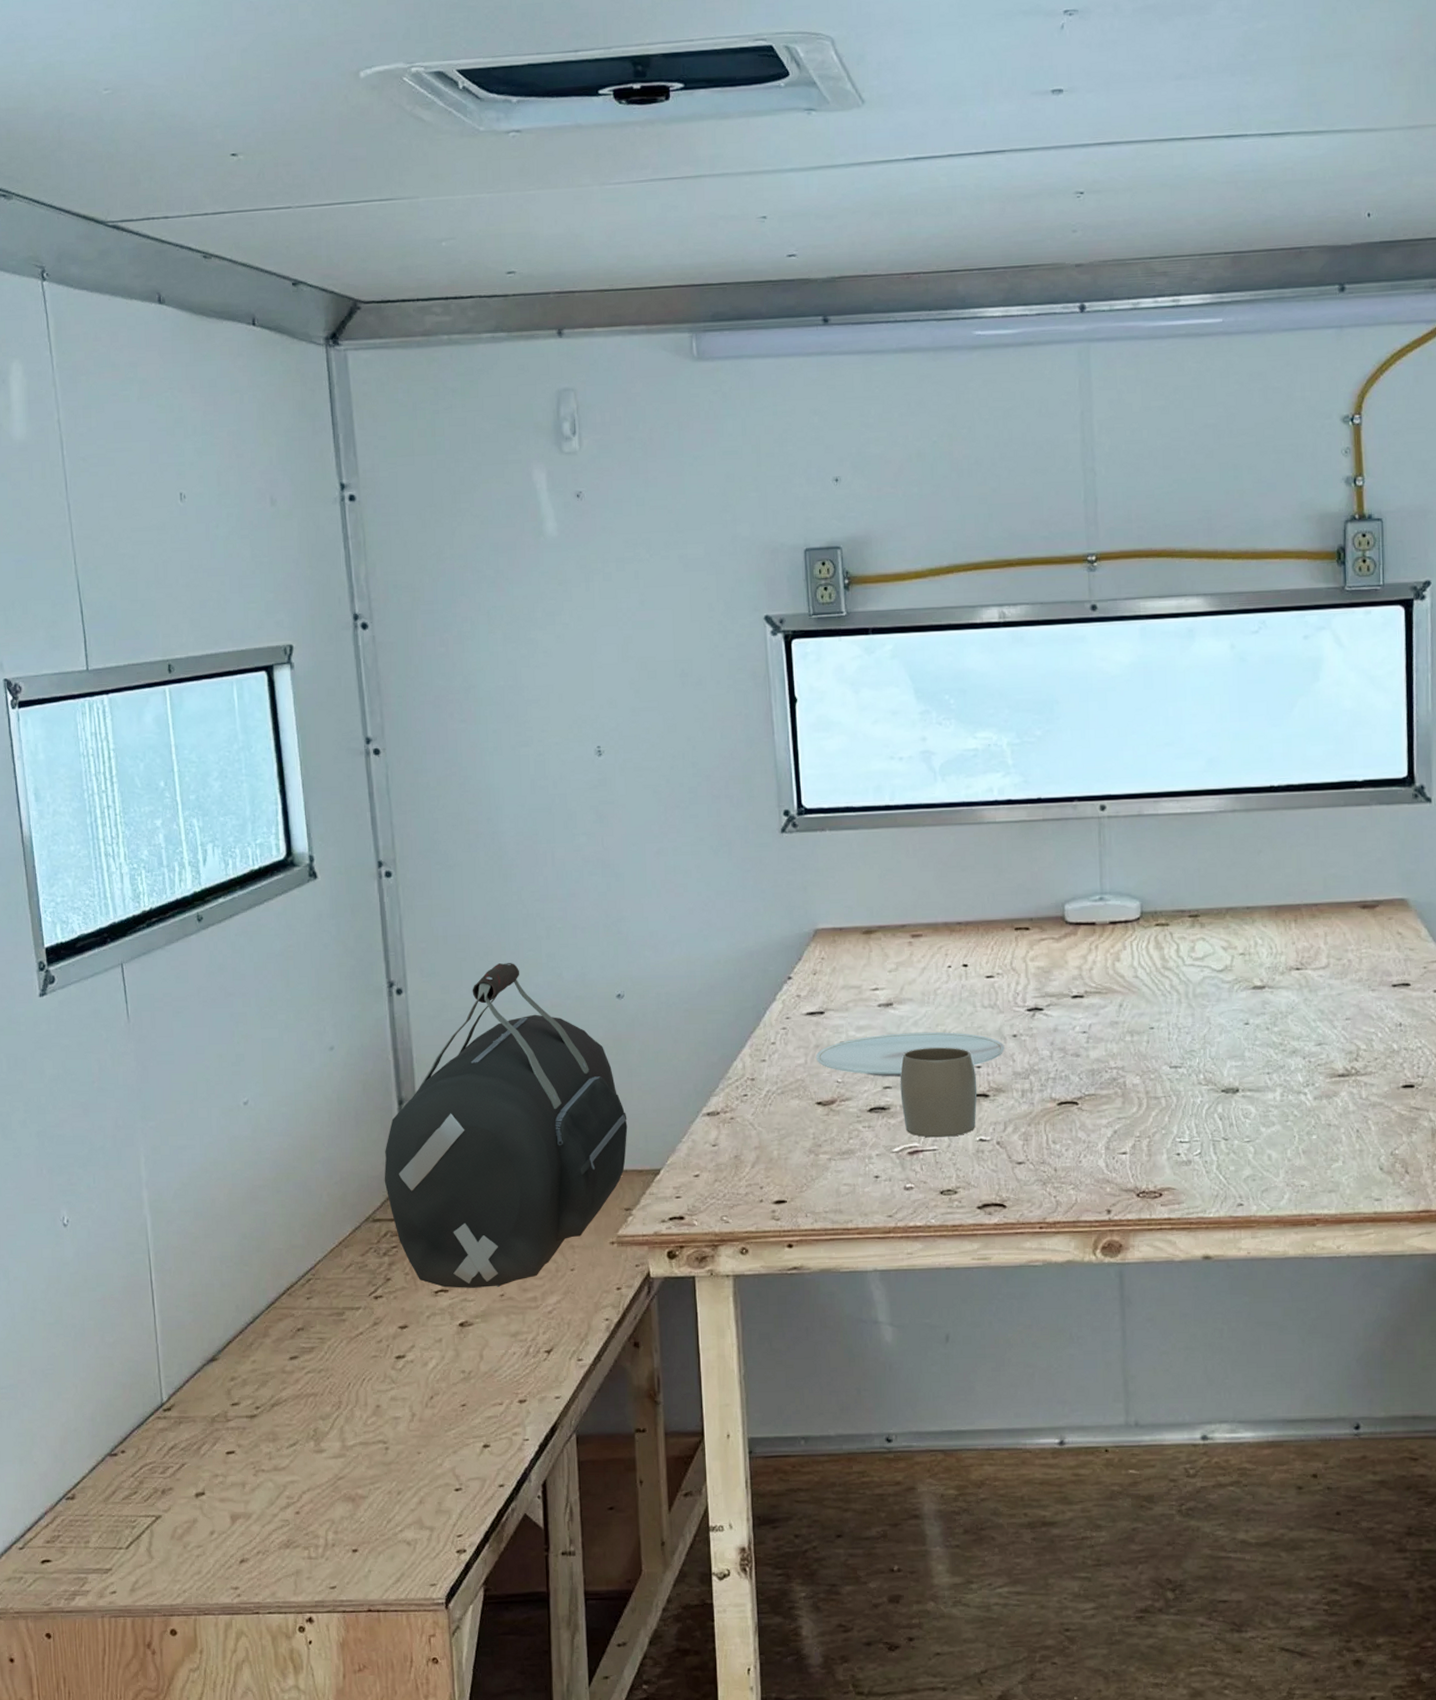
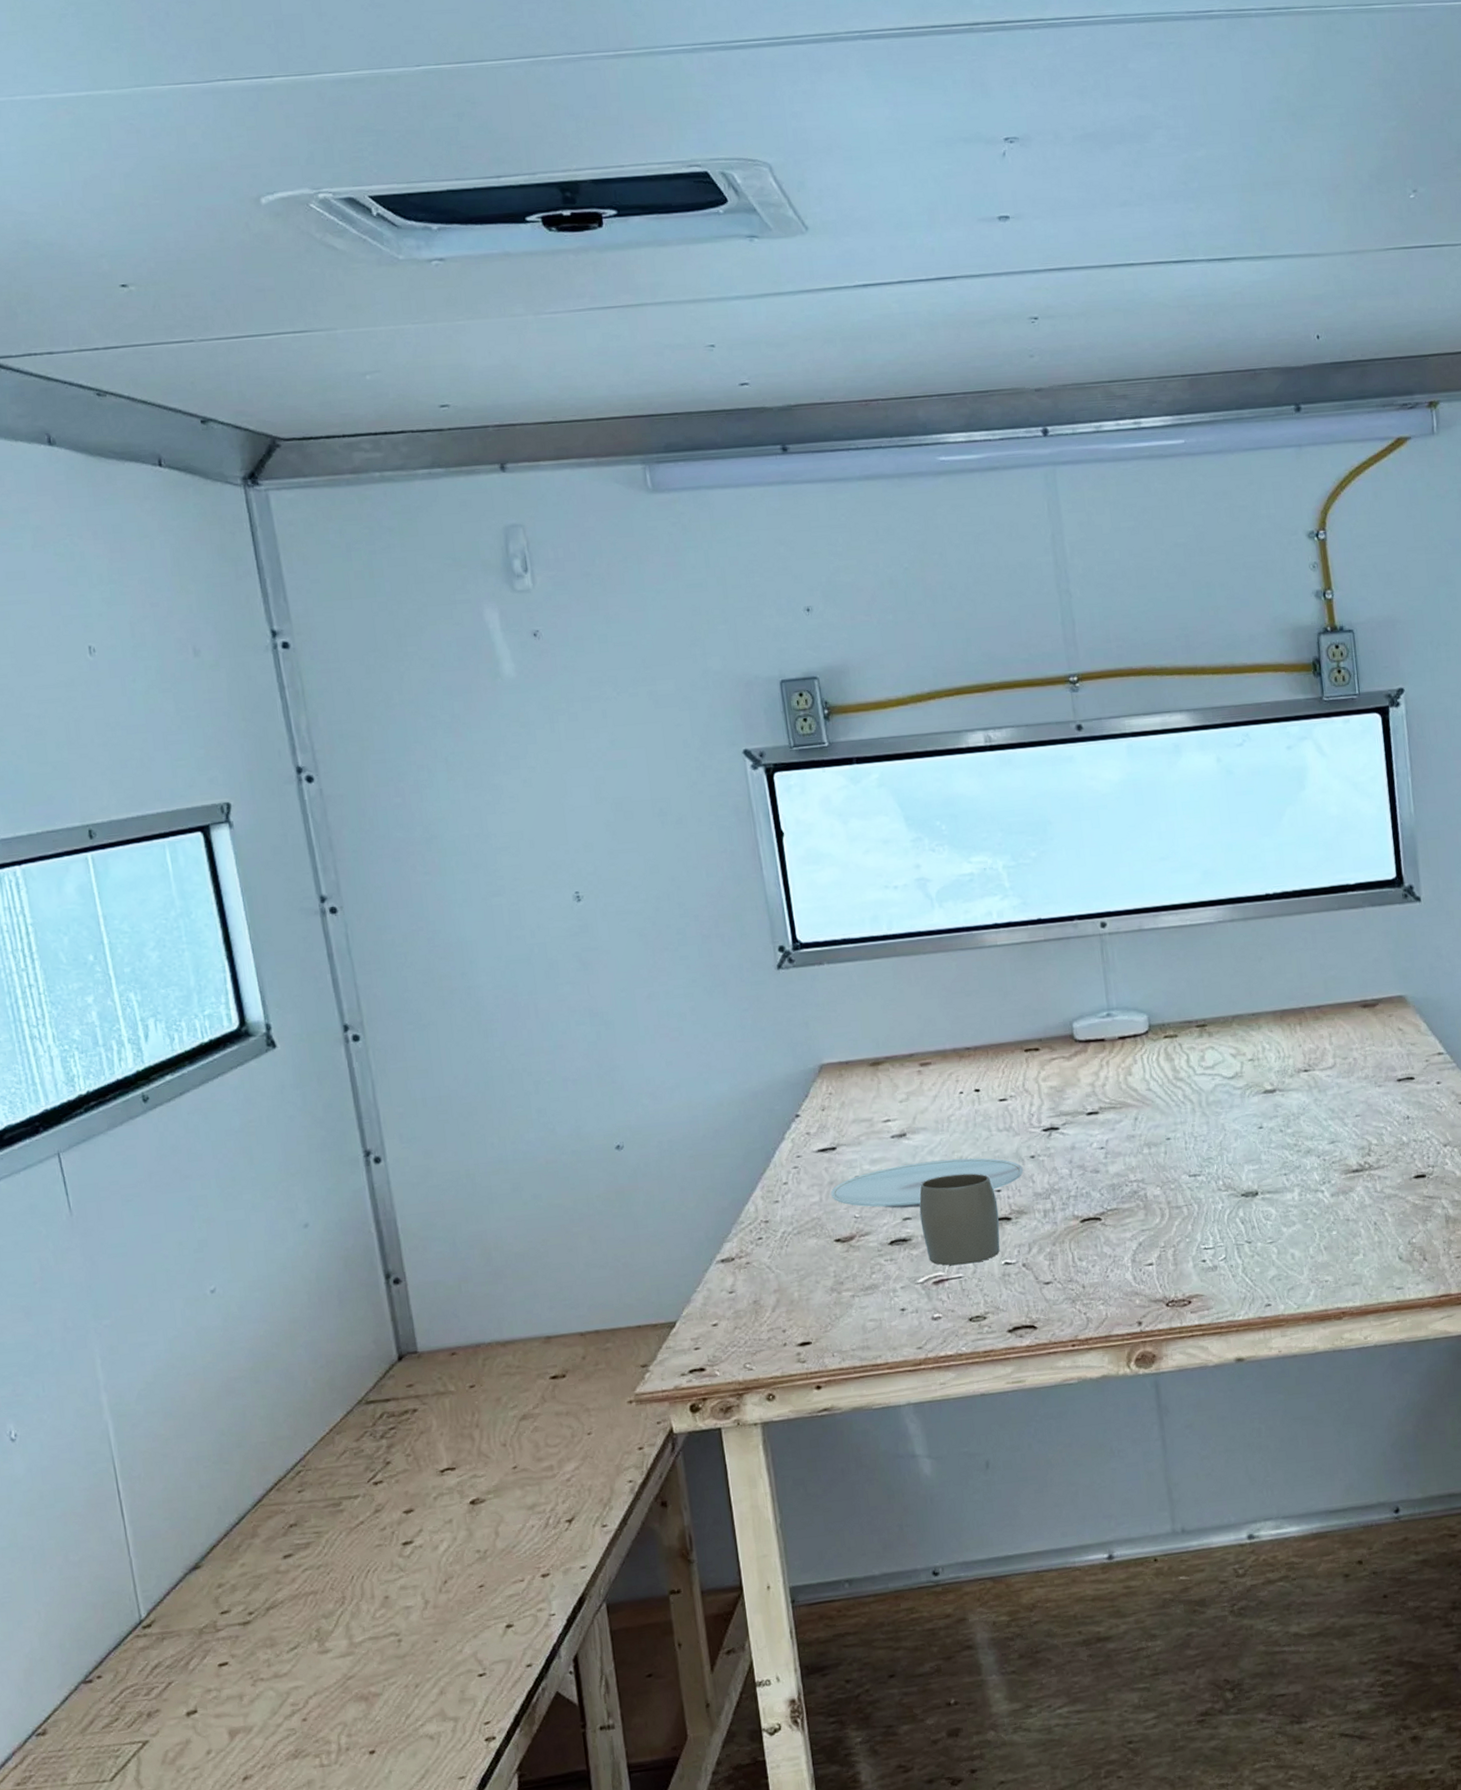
duffel bag: present [384,963,628,1288] -> none [374,1121,638,1466]

